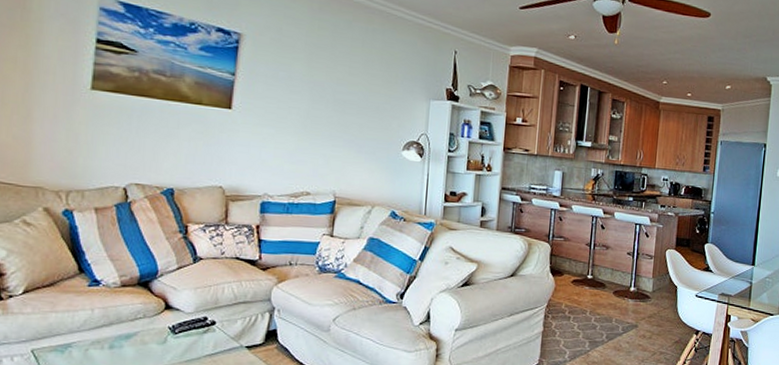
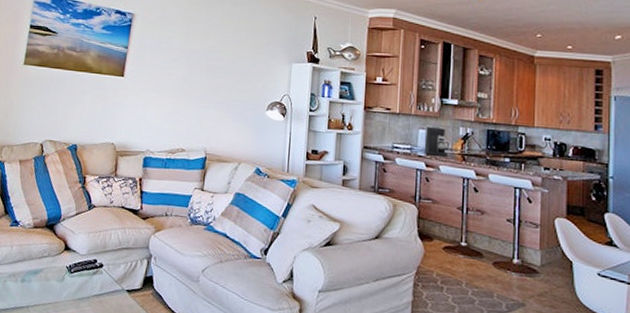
coffee maker: none [558,168,582,197] -> present [424,127,449,157]

